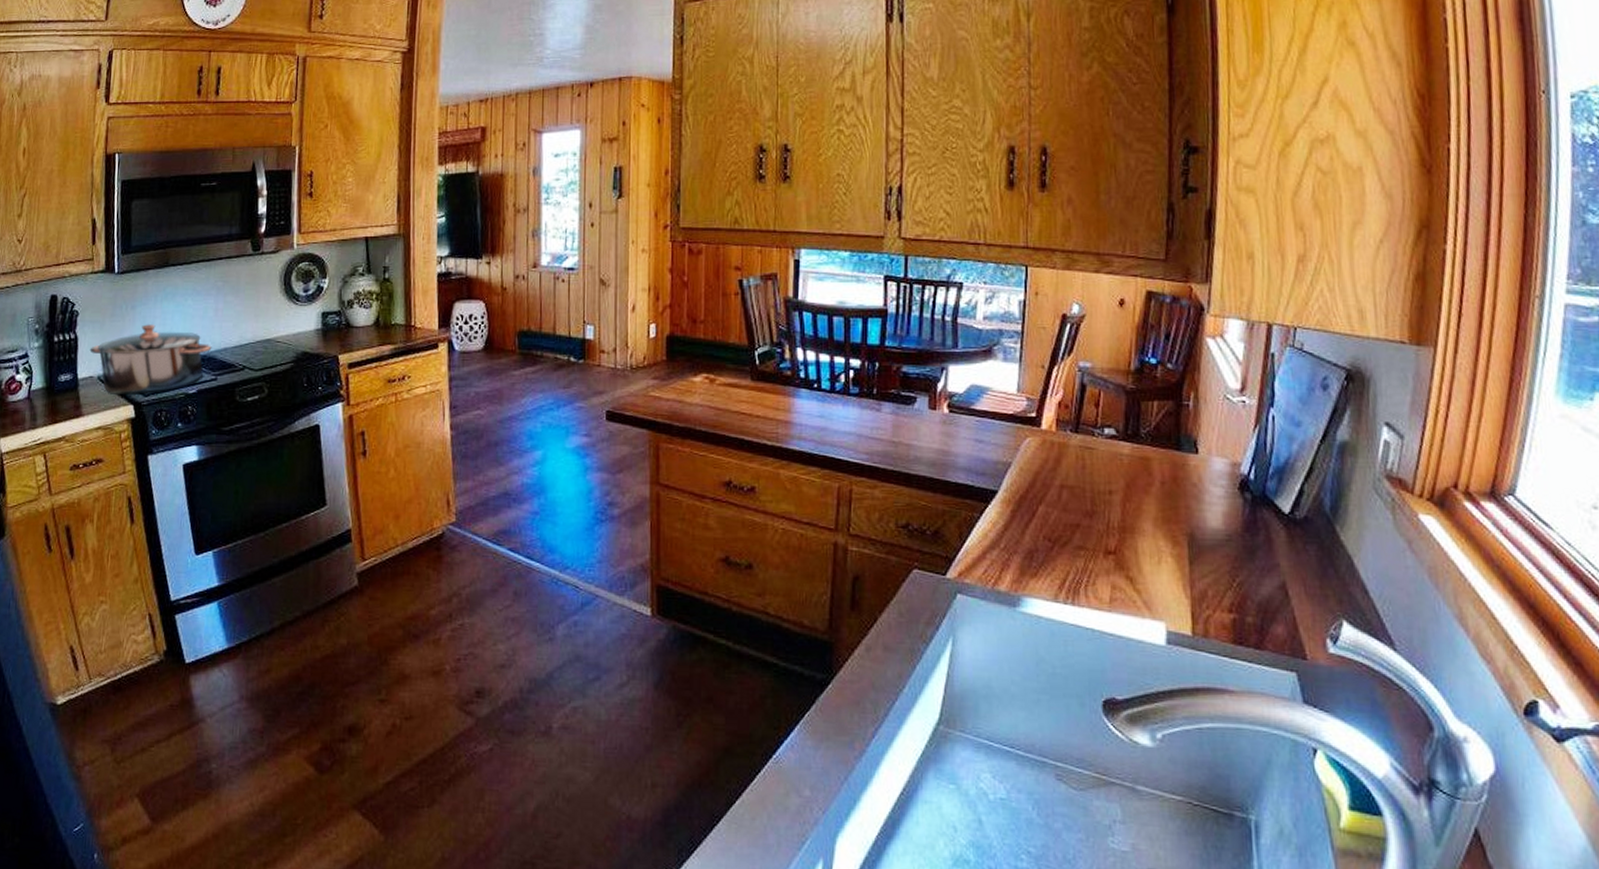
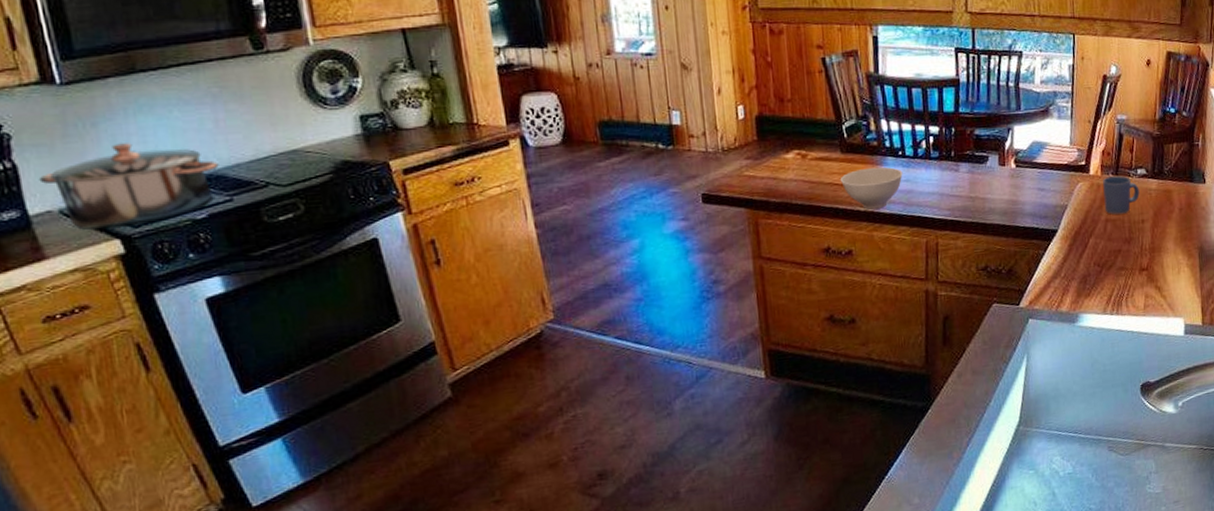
bowl: none [748,398,817,444] -> present [840,167,903,210]
mug: none [1058,434,1107,482] -> present [1103,176,1140,215]

